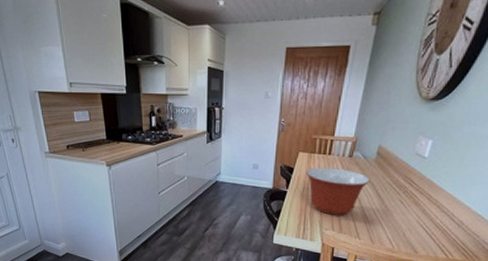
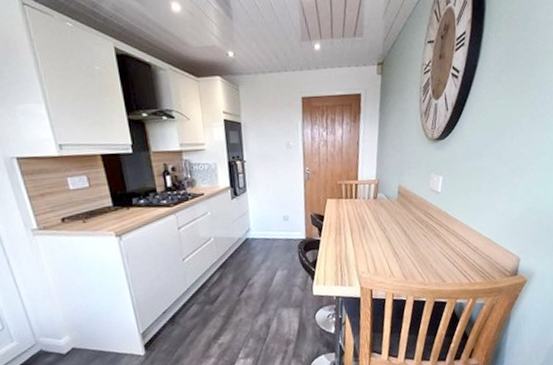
mixing bowl: present [306,168,370,215] -> none [336,210,396,258]

